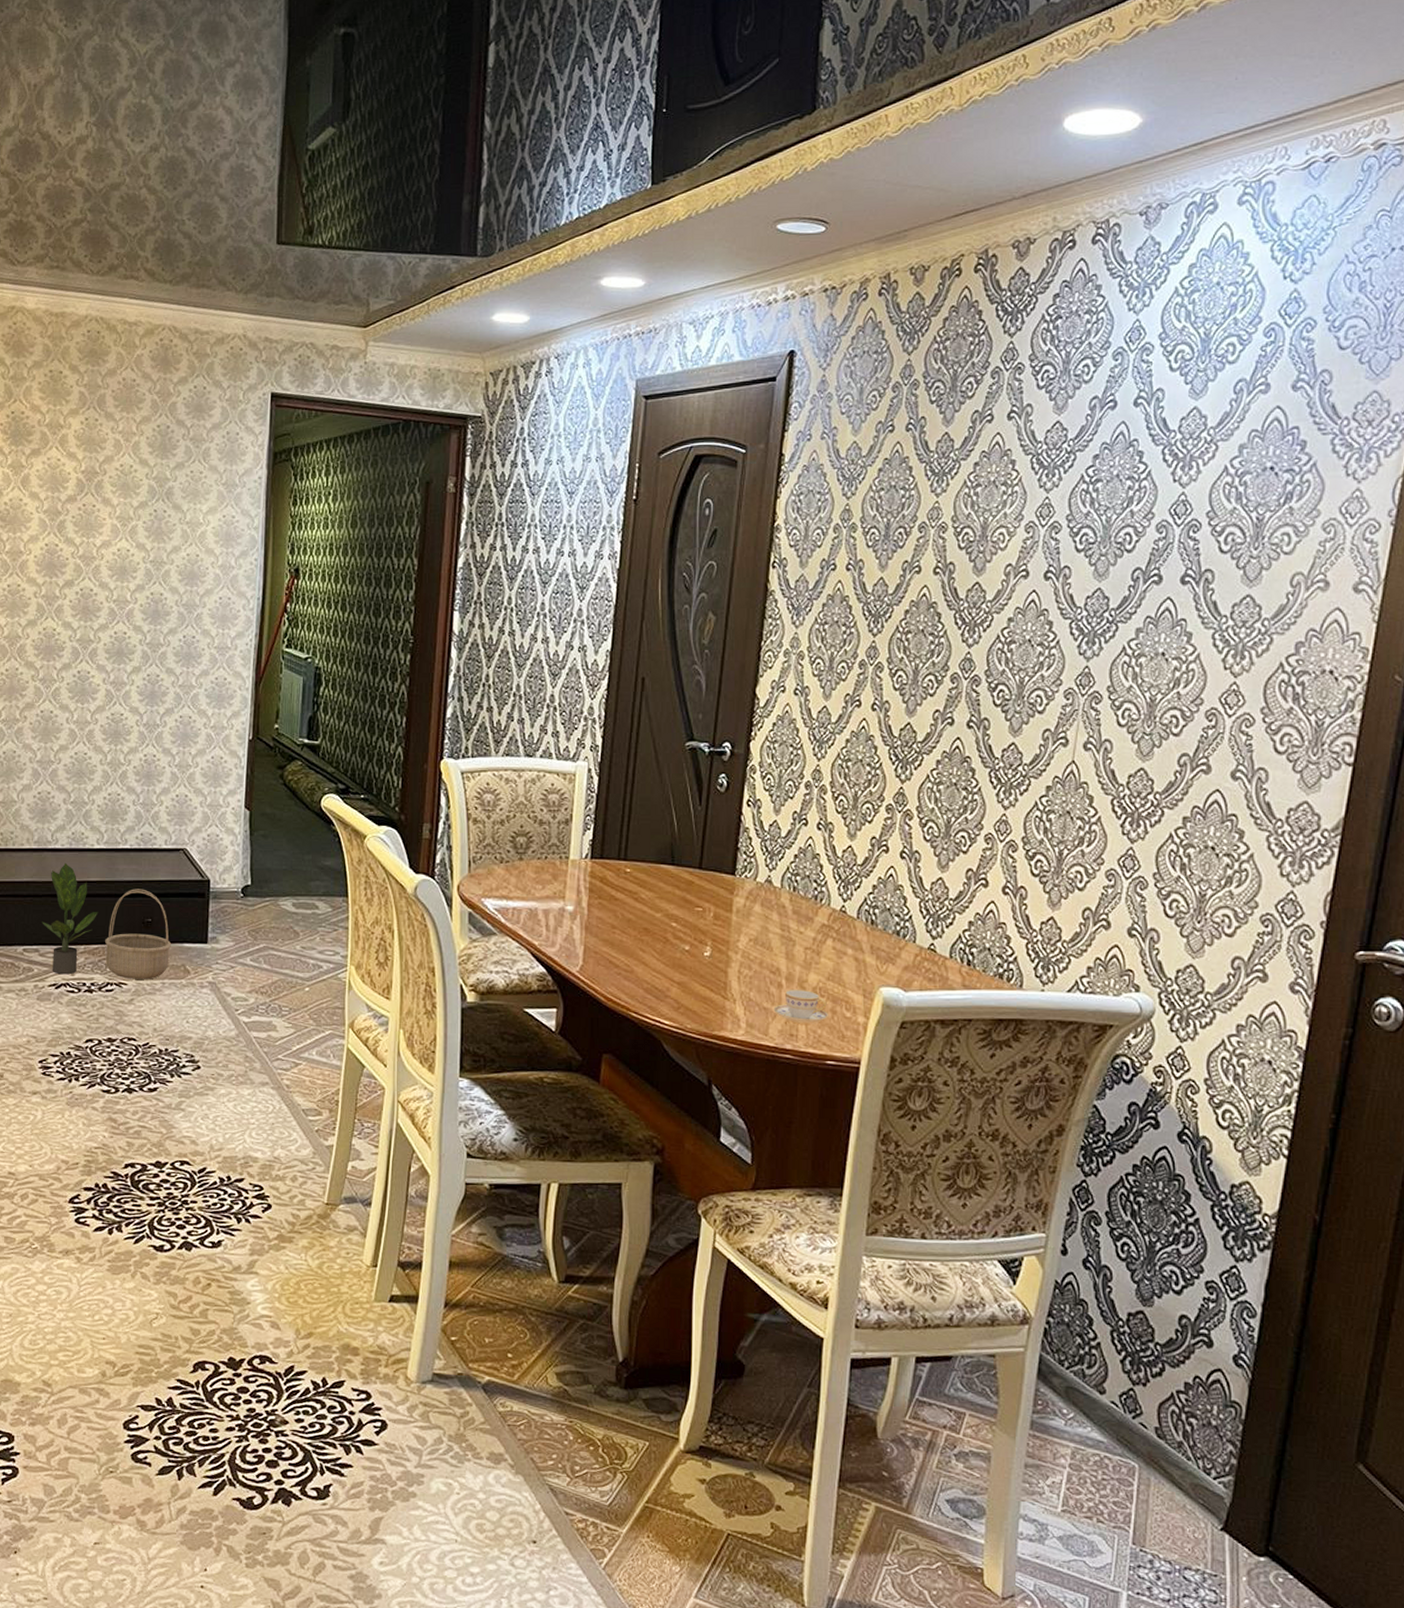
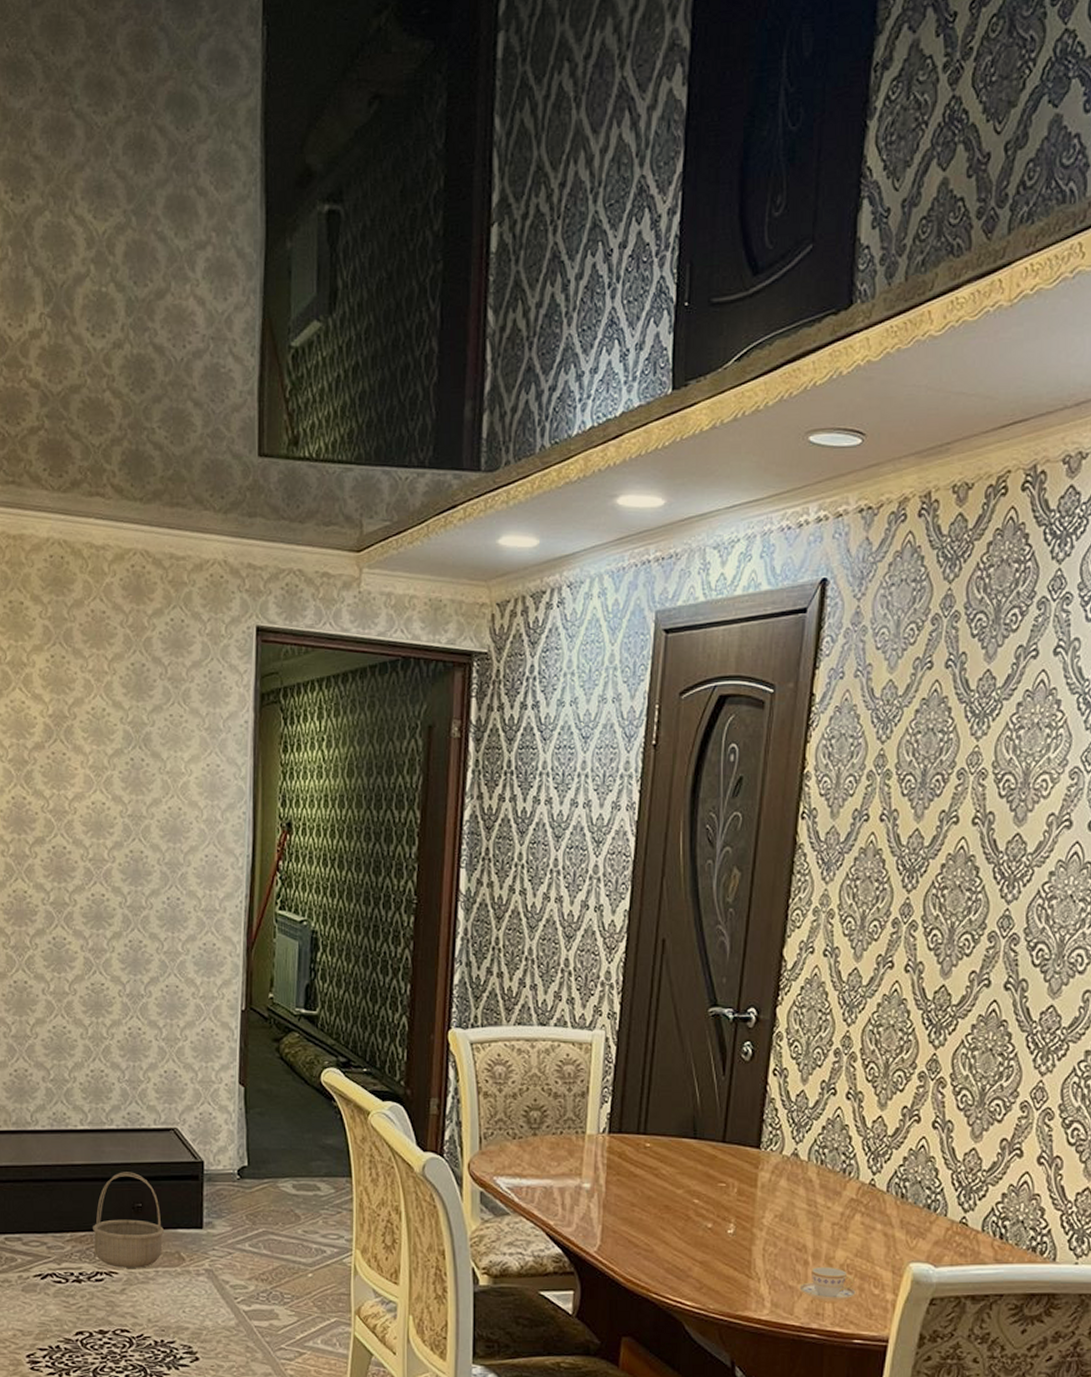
potted plant: present [42,862,98,975] -> none [24,1145,85,1264]

